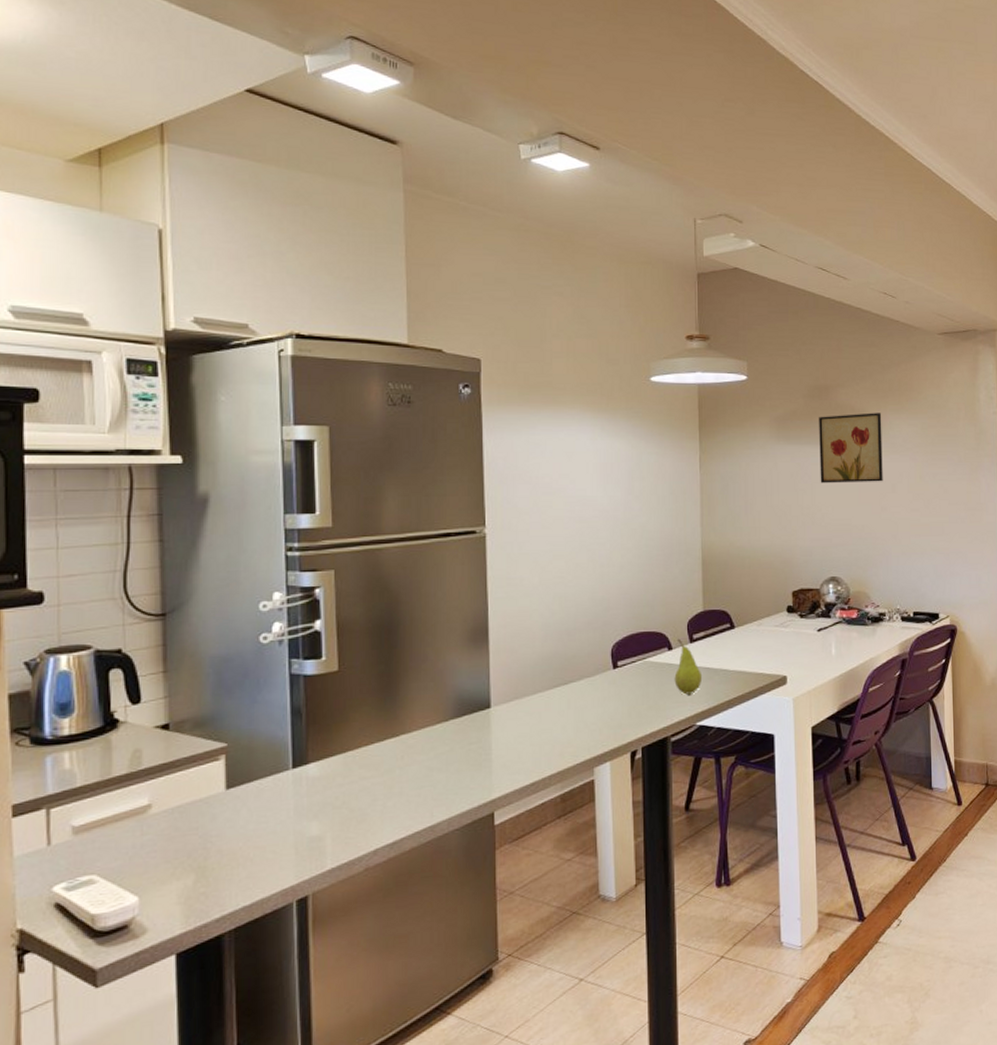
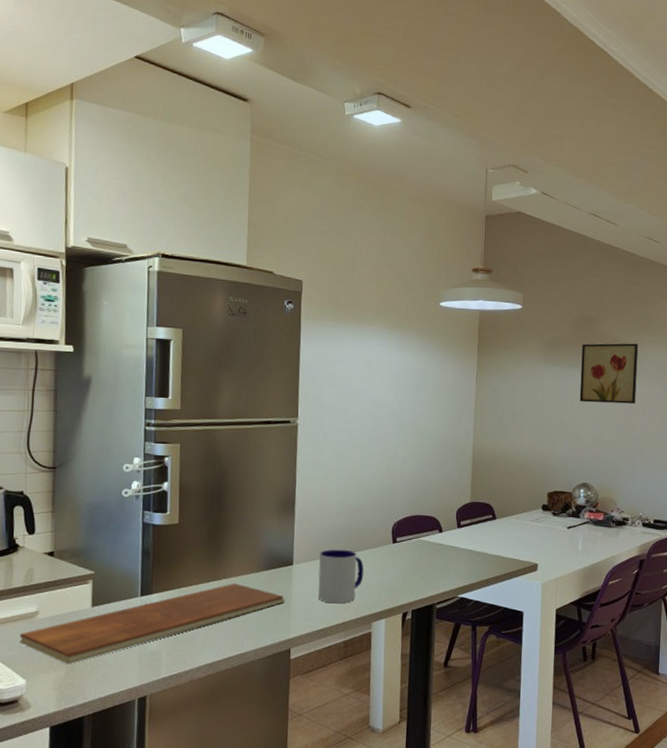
chopping board: none [125,738,484,869] -> present [19,583,285,665]
mug: none [524,682,581,750] -> present [318,549,364,604]
fruit: present [674,638,703,695] -> none [442,523,466,571]

